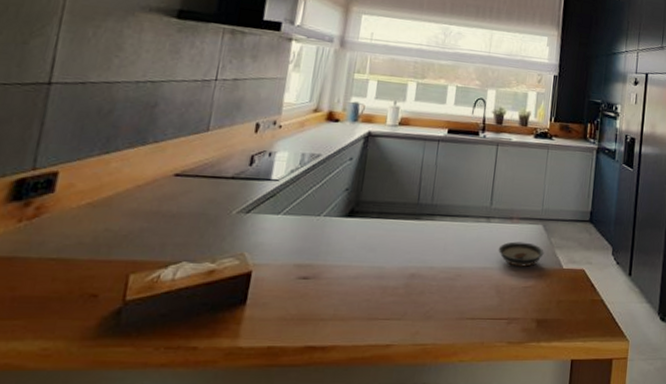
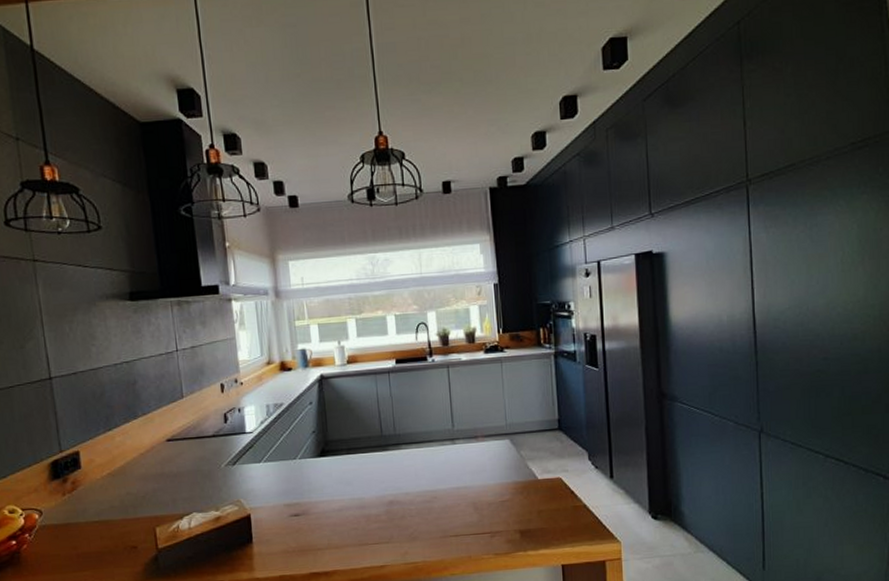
saucer: present [498,241,544,267] -> none [468,458,516,483]

